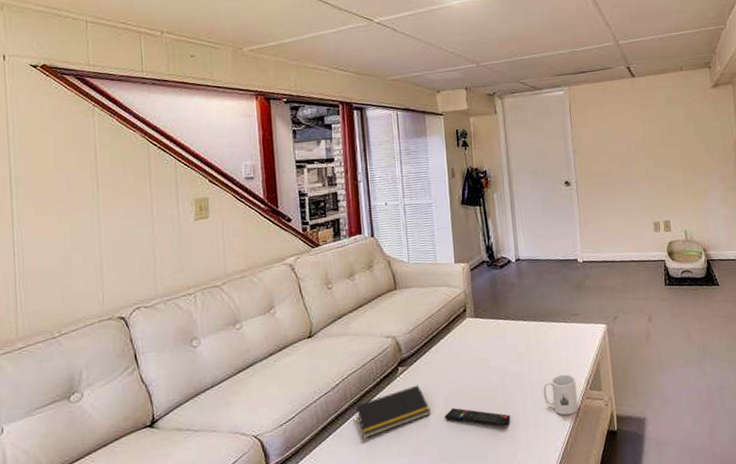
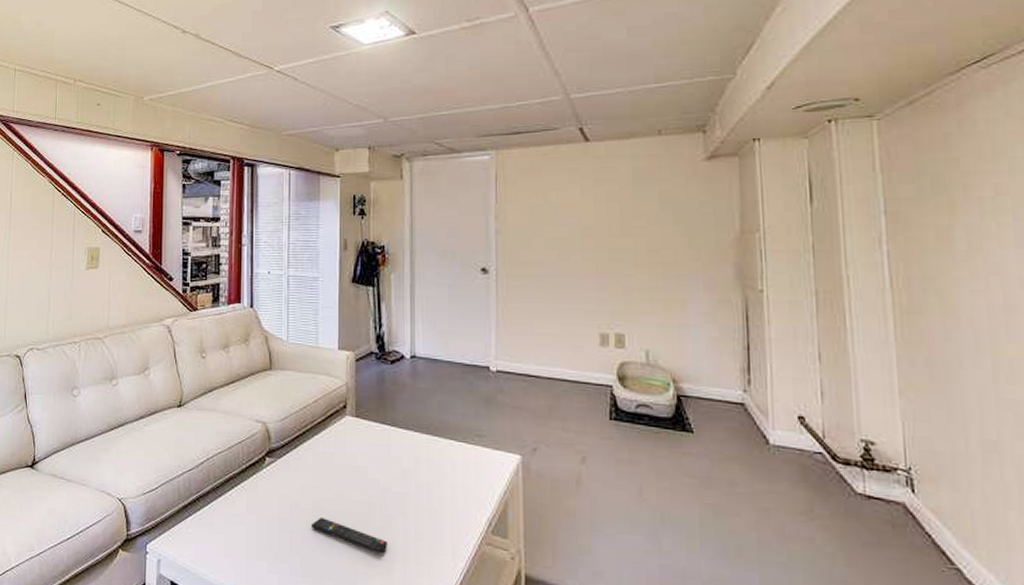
notepad: present [355,385,431,438] -> none [217,481,296,528]
mug: present [543,374,578,416] -> none [431,506,474,560]

